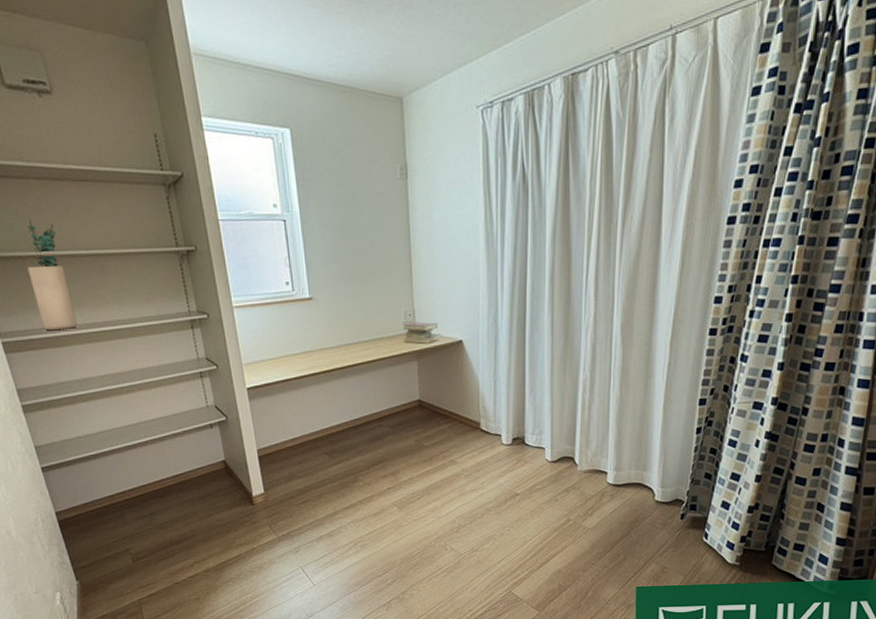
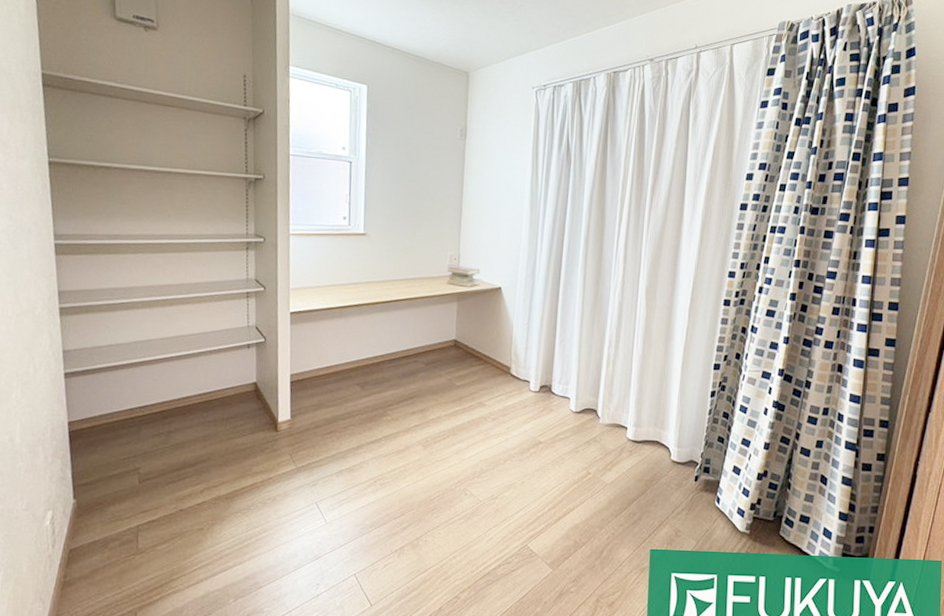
vase: present [27,220,78,331] -> none [97,134,135,239]

